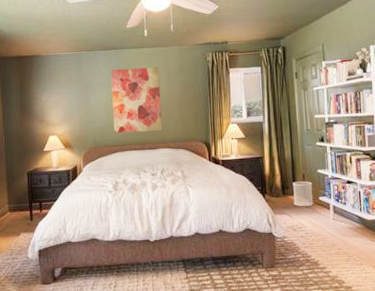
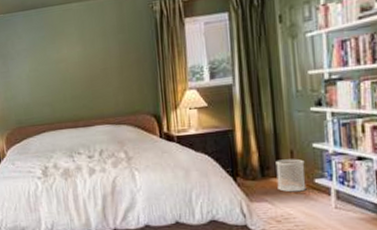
wall art: present [111,67,163,133] -> none [32,24,99,110]

